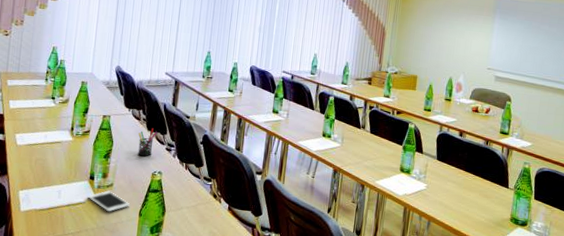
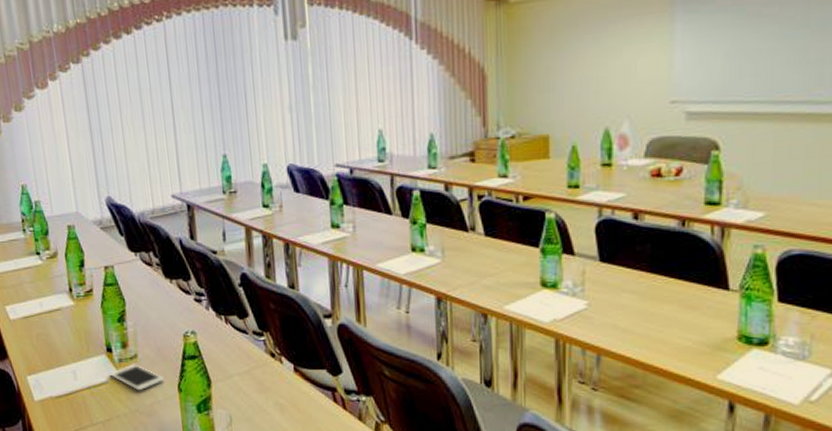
pen holder: present [138,129,158,157] -> none [153,275,179,314]

